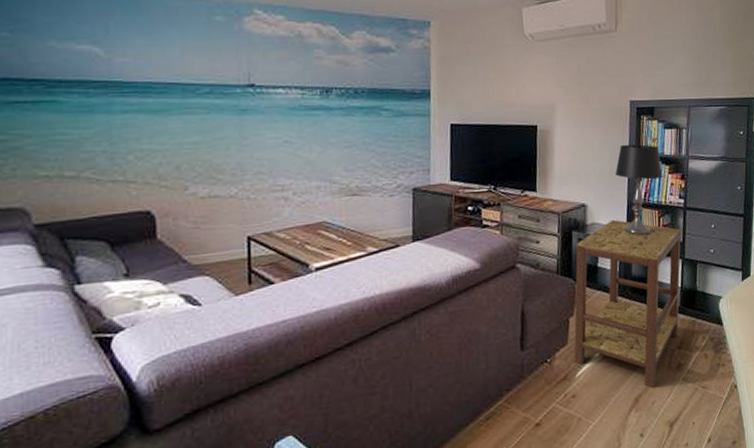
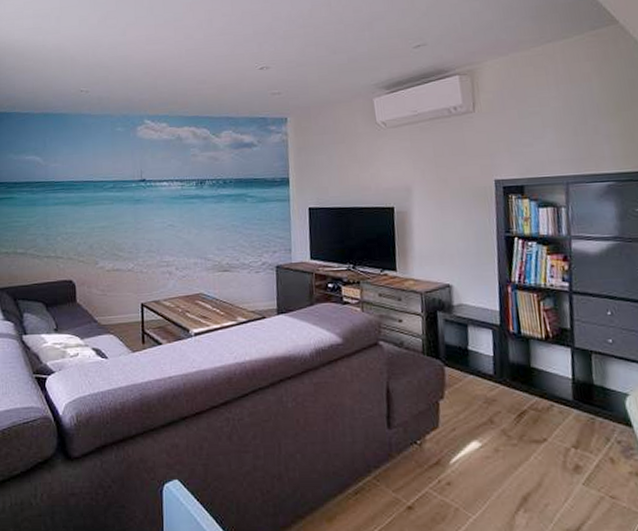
side table: present [574,219,681,389] -> none [442,301,573,489]
table lamp: present [614,144,663,236] -> none [481,224,540,320]

